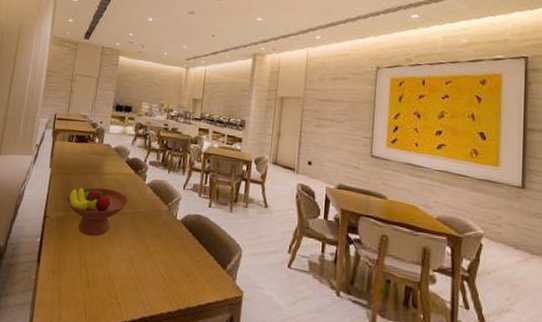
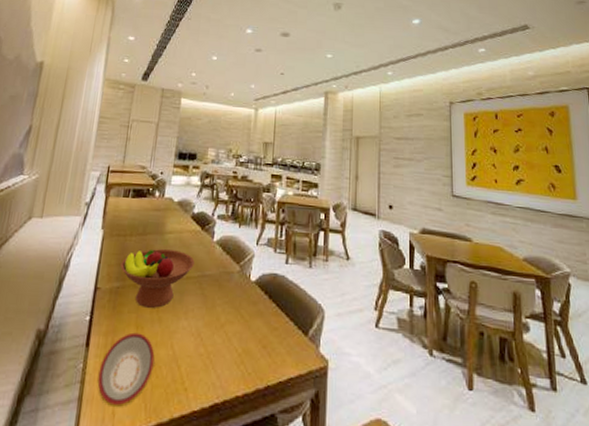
plate: none [46,254,94,313] -> present [97,332,155,408]

